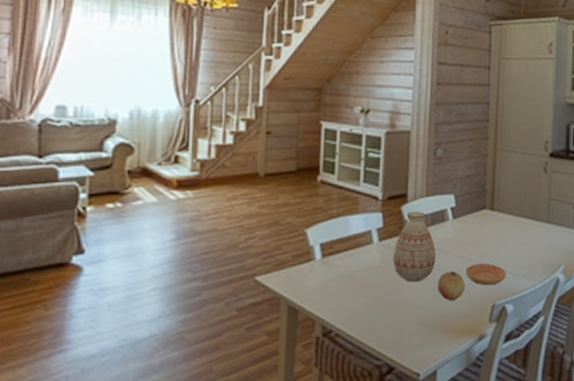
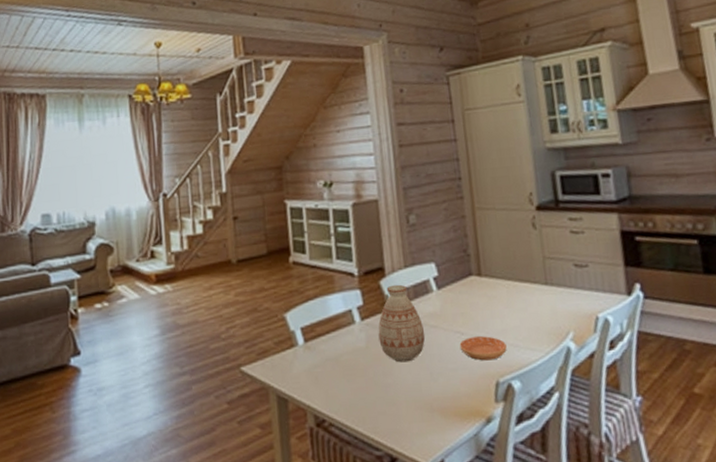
fruit: present [438,271,465,300] -> none [431,347,462,380]

